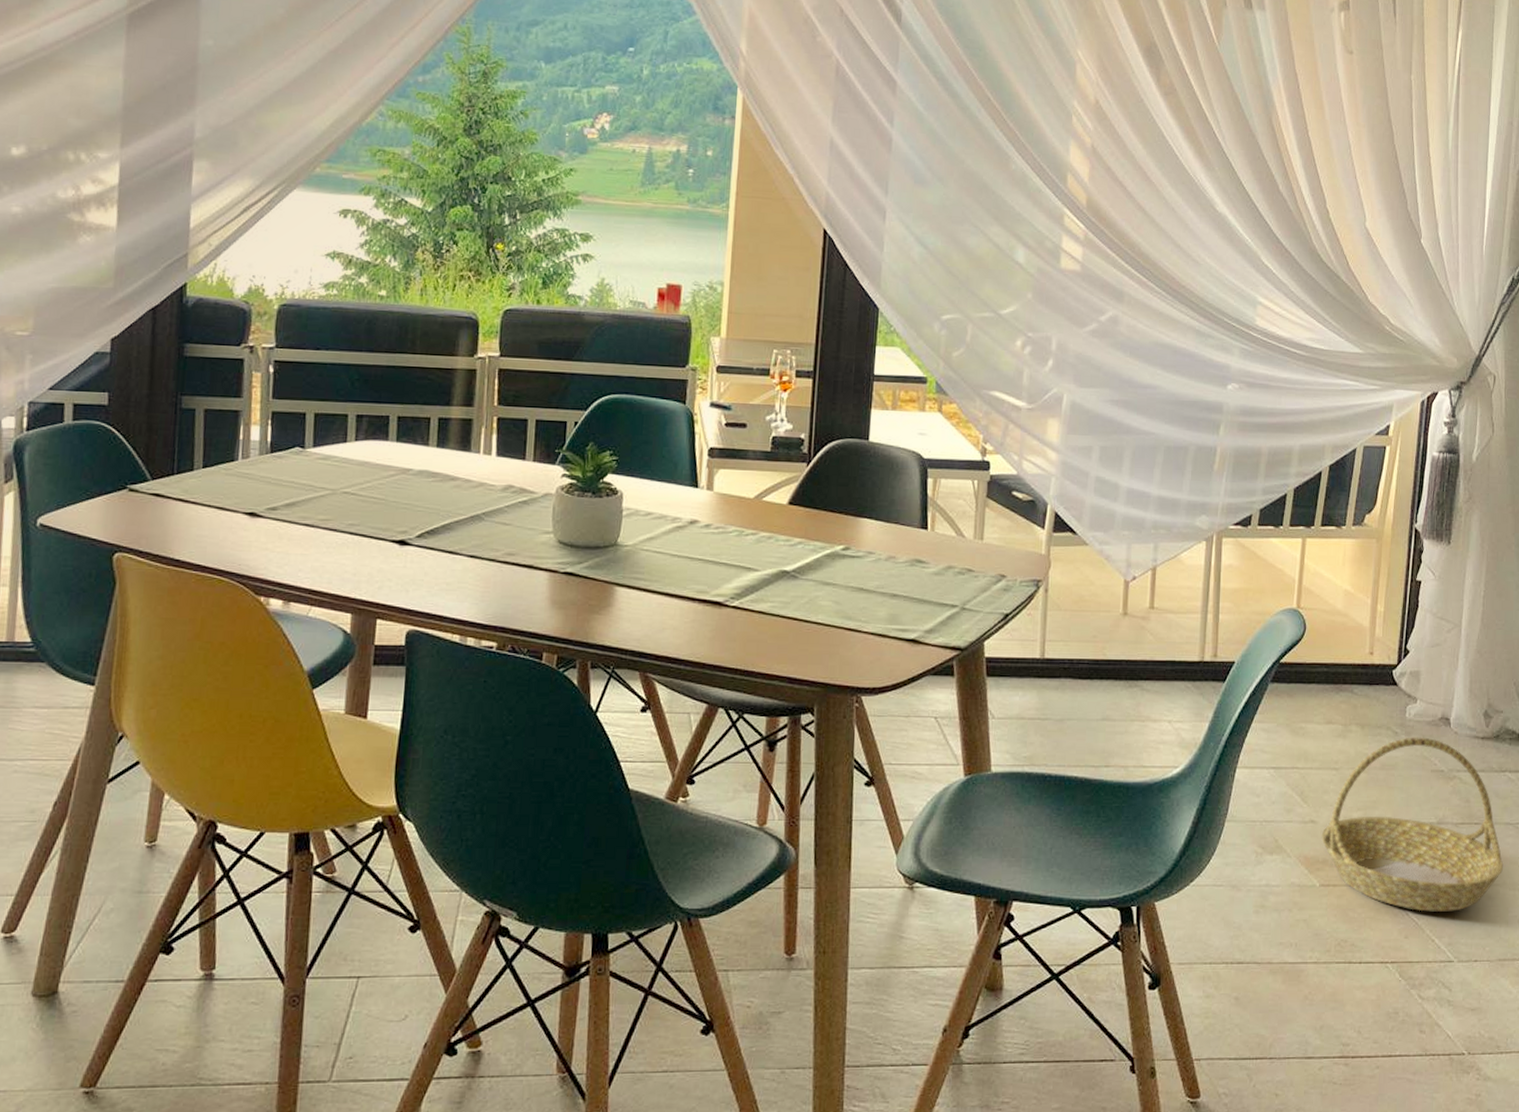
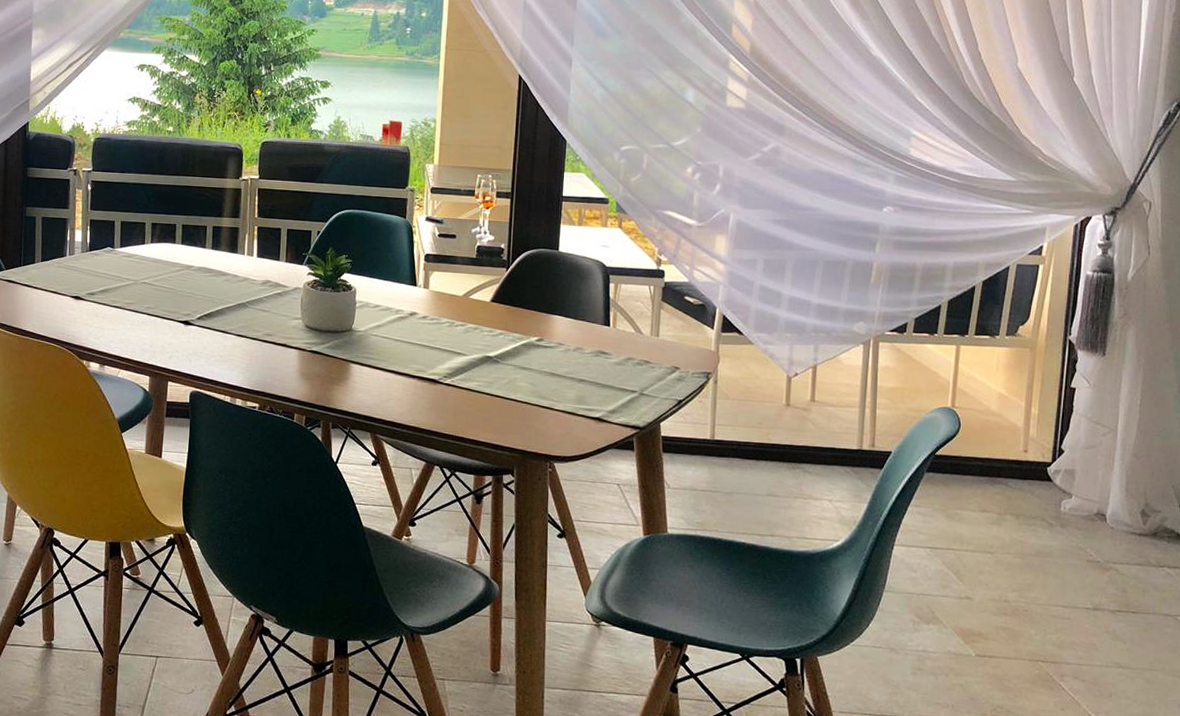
basket: present [1321,737,1504,912] -> none [977,529,1162,691]

